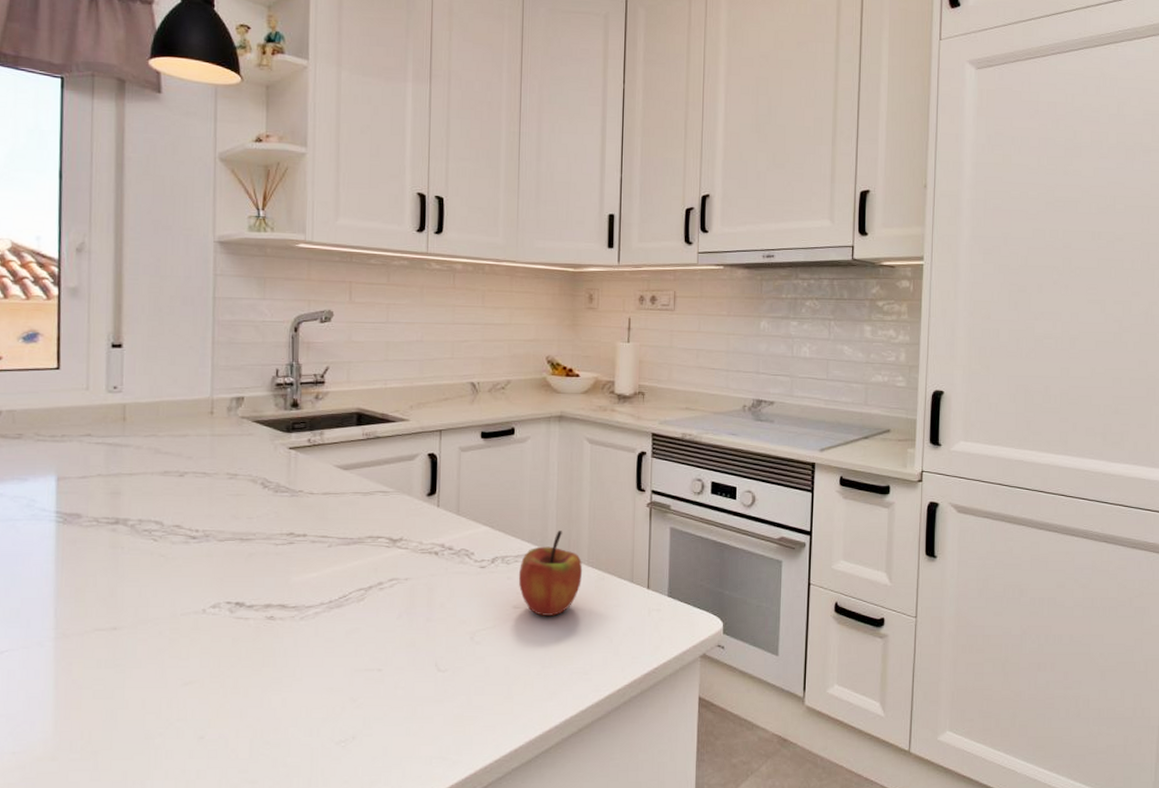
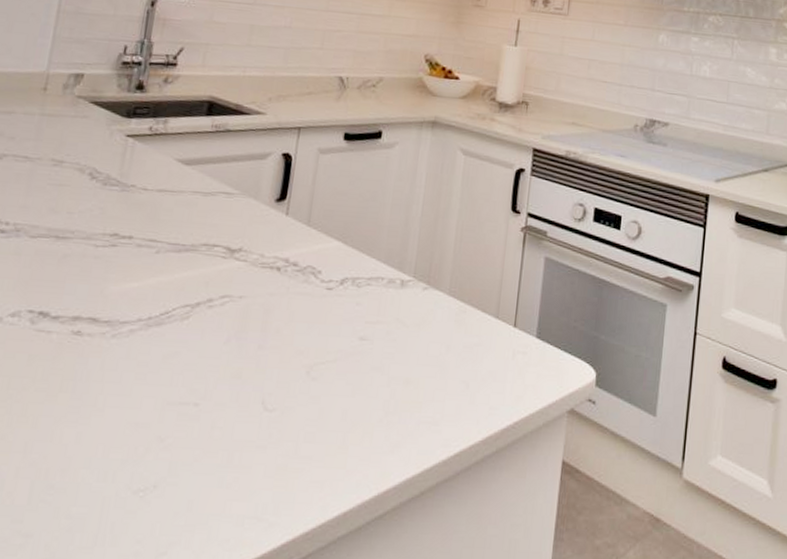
apple: present [518,531,583,616] -> none [368,252,443,352]

